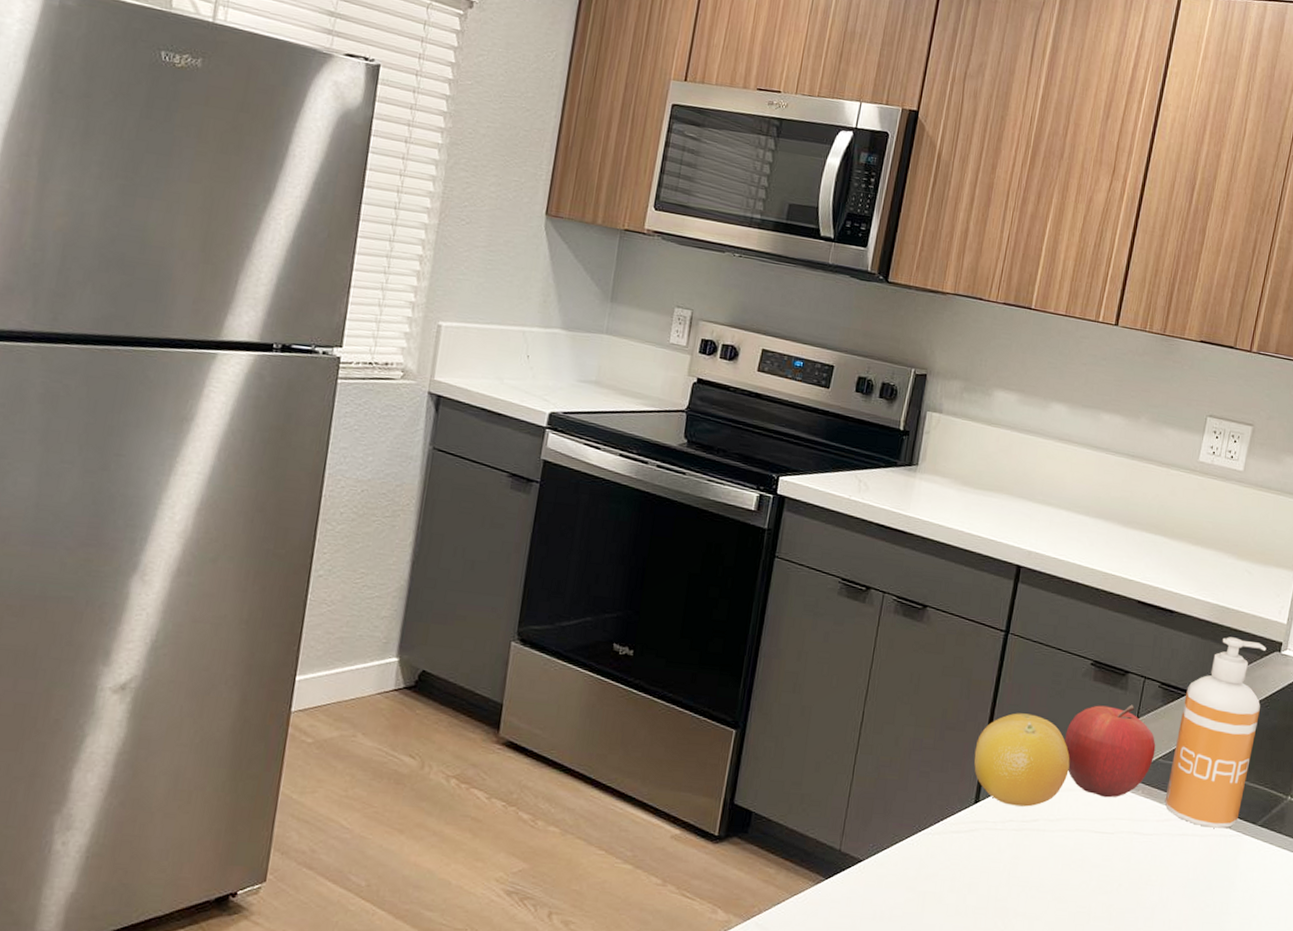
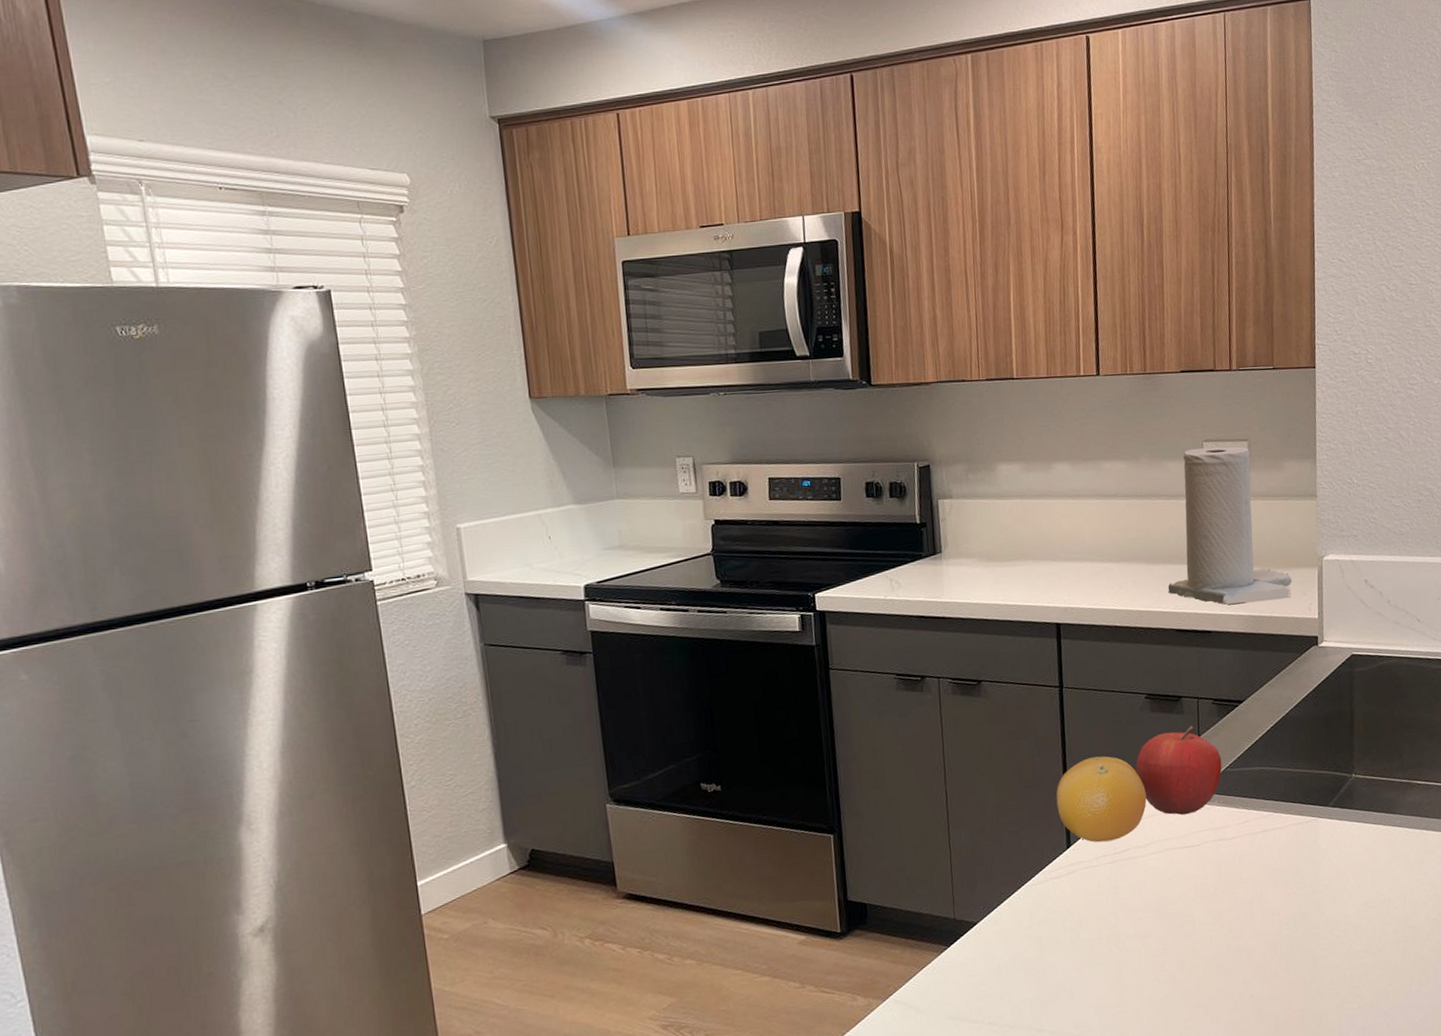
paper towel: none [1139,420,1268,596] -> present [1168,446,1292,604]
soap dispenser: present [1165,637,1267,828] -> none [1238,641,1311,820]

